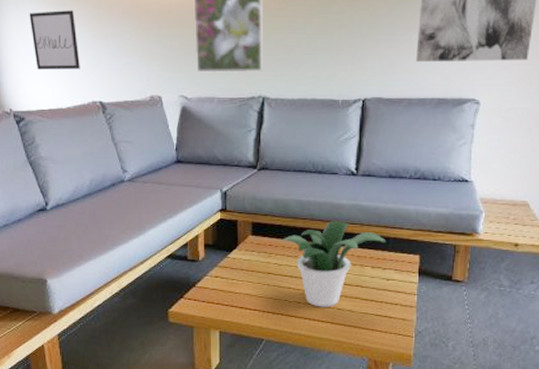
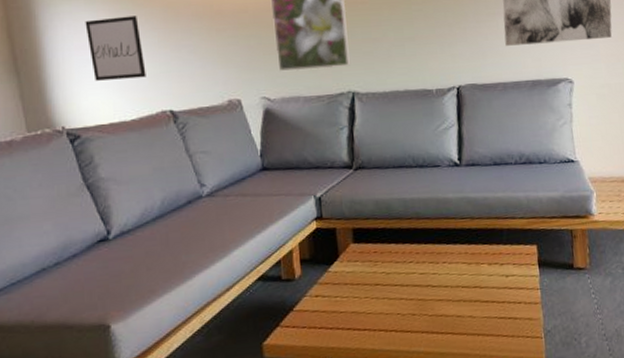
potted plant: present [283,221,387,307] -> none [388,216,500,317]

